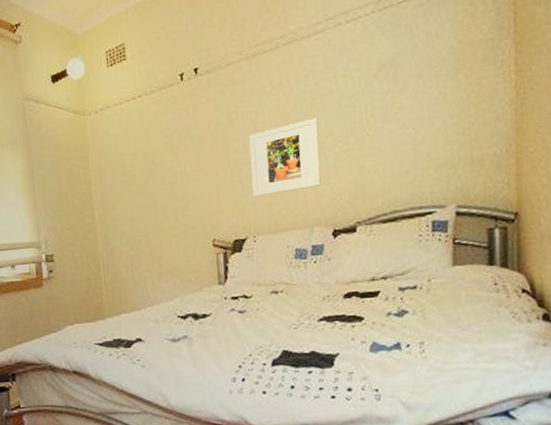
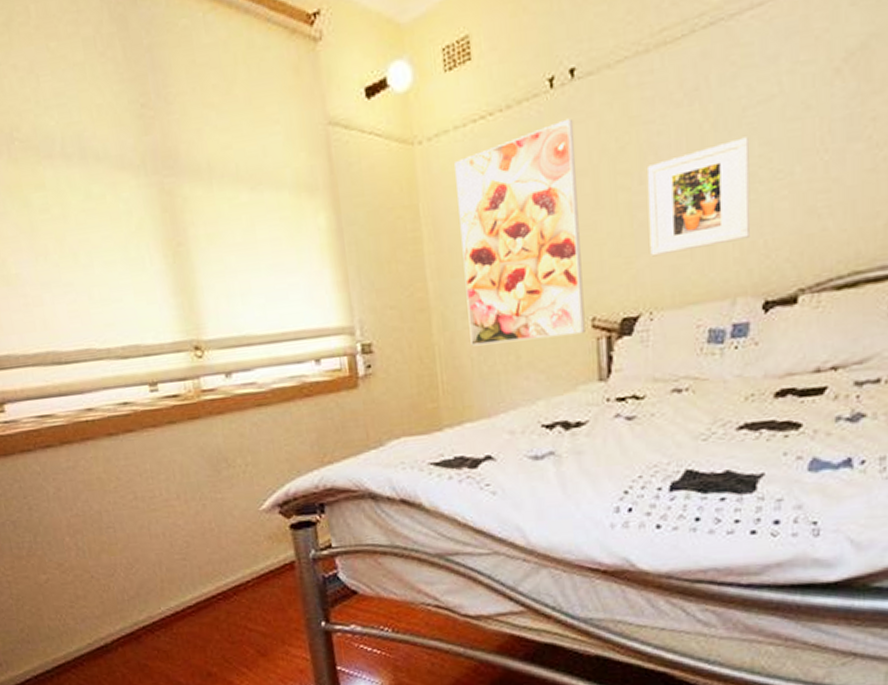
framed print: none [114,101,208,258] -> present [455,118,586,346]

